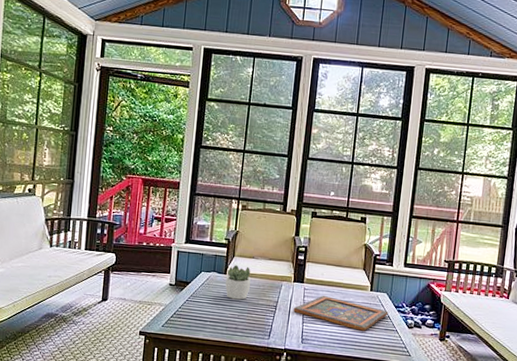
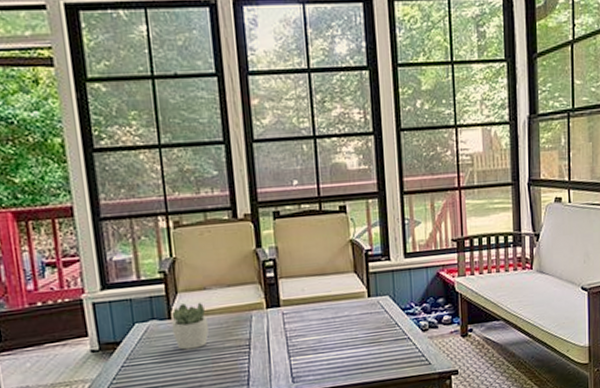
painted panel: present [294,295,389,331] -> none [274,315,395,350]

